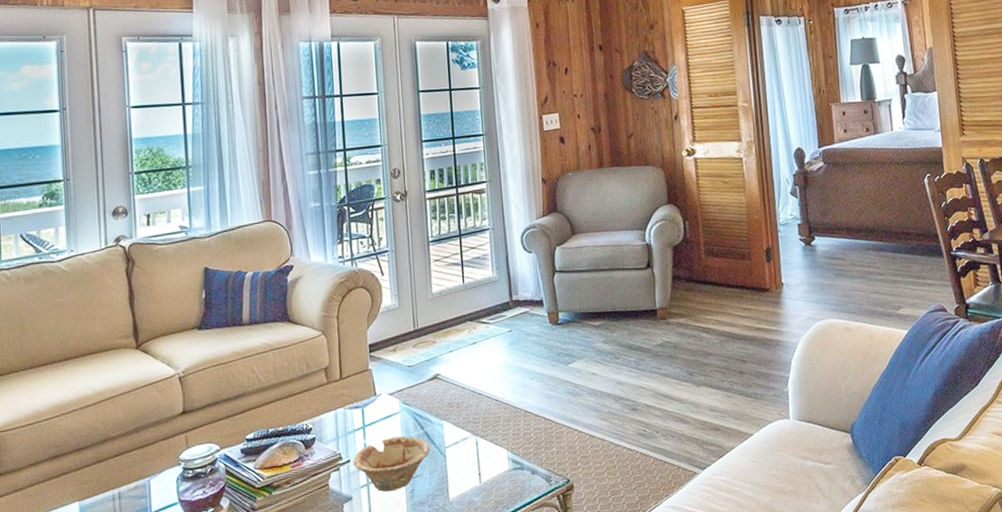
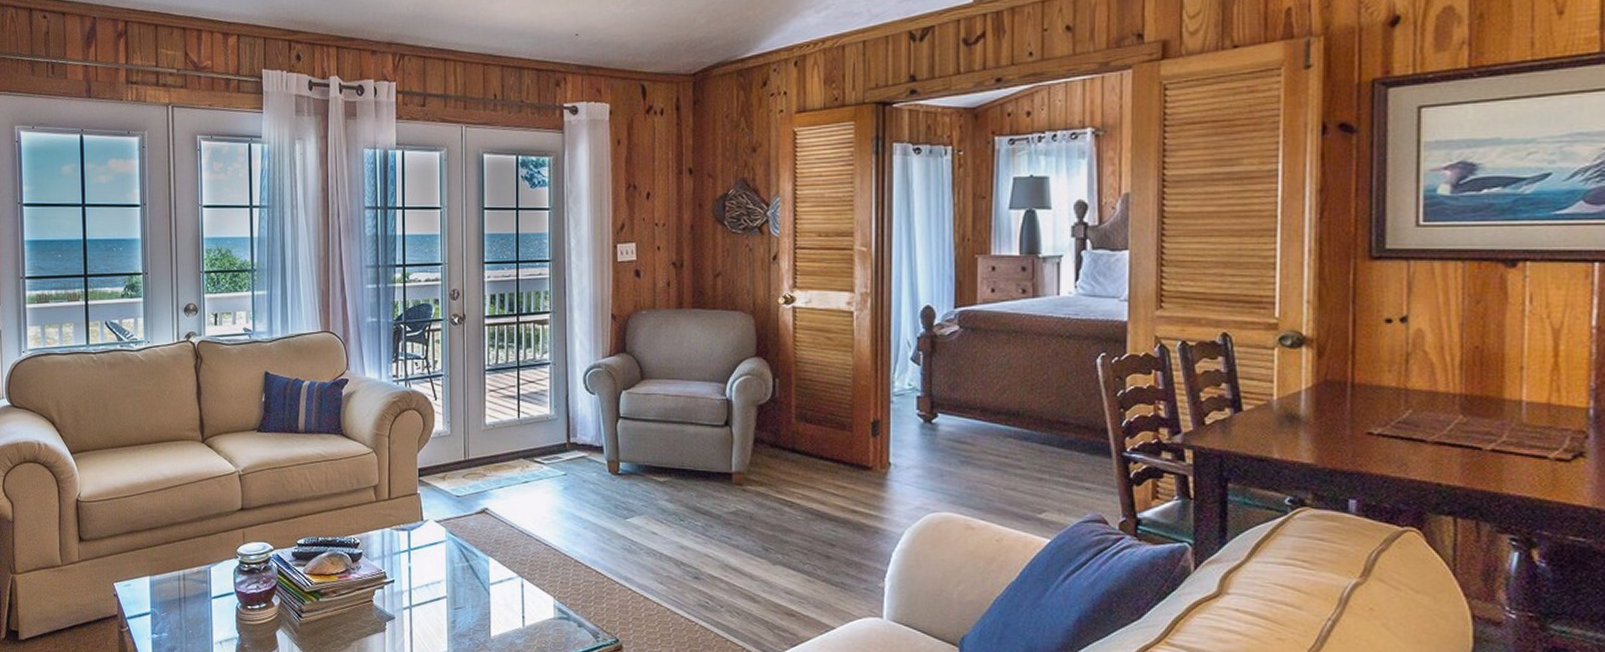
dish: present [353,436,431,492] -> none [397,565,475,618]

